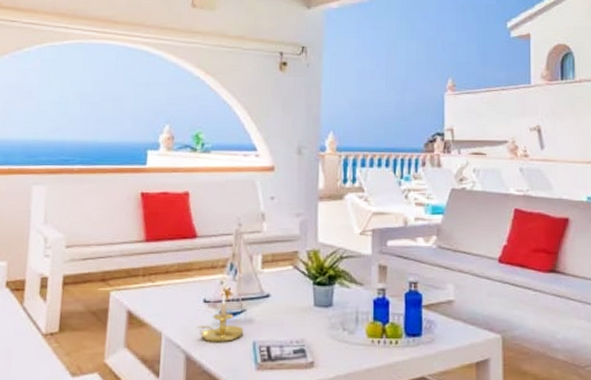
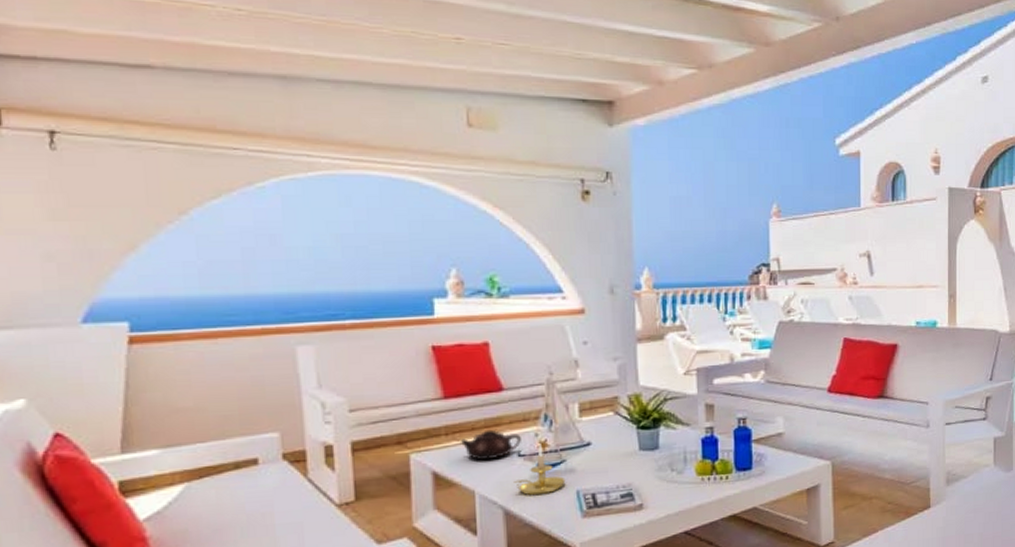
teapot: none [154,274,208,304] -> present [459,429,521,461]

